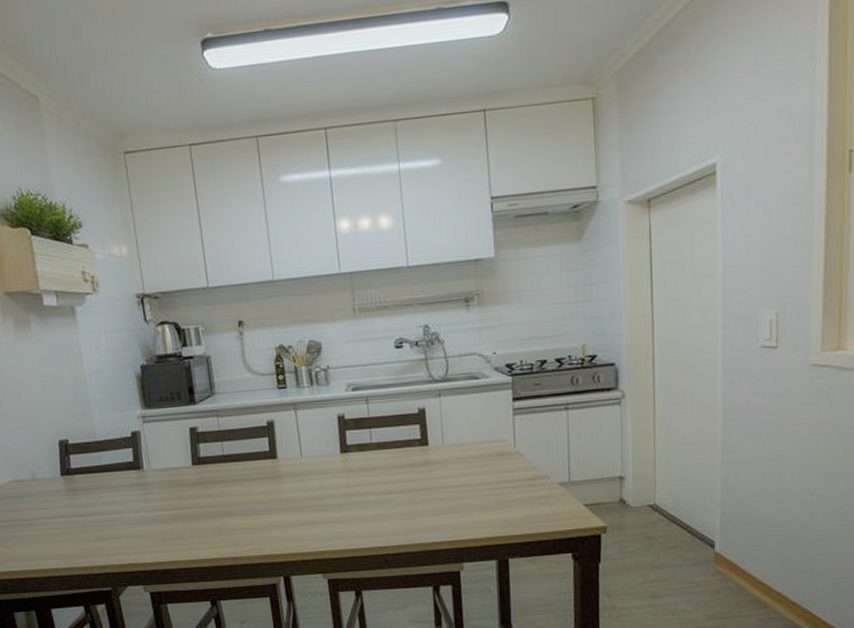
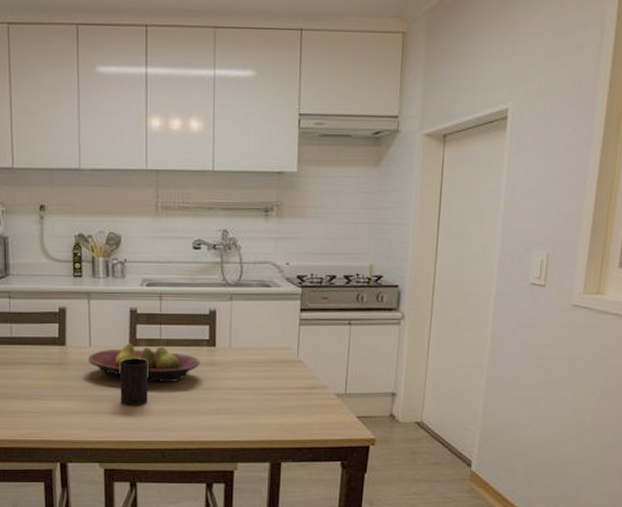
fruit bowl: none [301,449,415,488] -> present [88,343,201,383]
cup: none [333,464,365,514] -> present [120,358,149,406]

